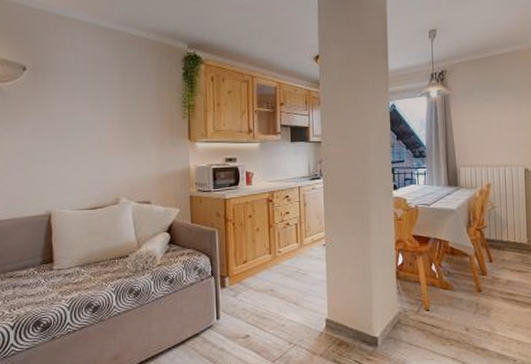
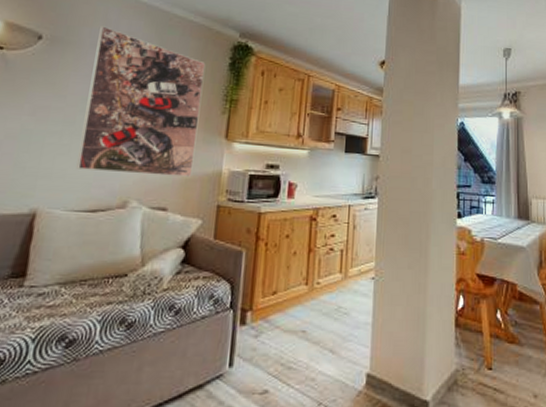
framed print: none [71,52,166,176] -> present [76,26,206,177]

